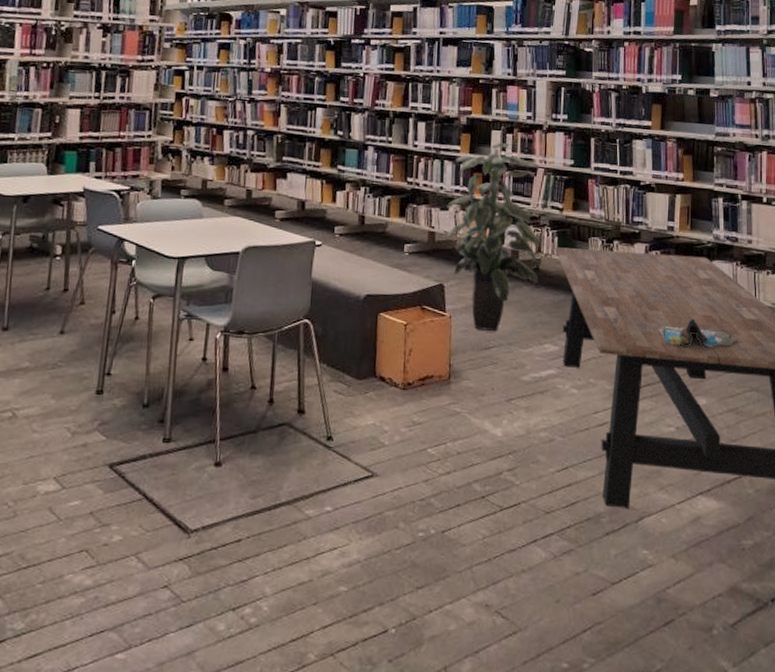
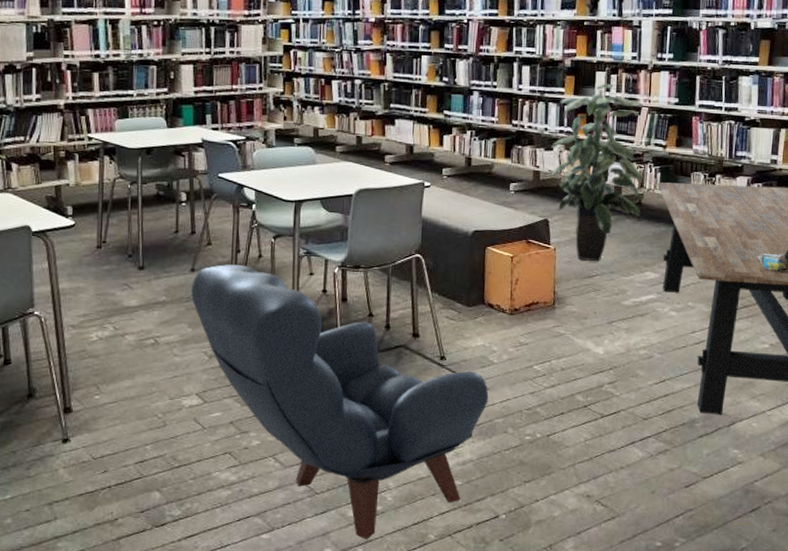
armchair: none [57,327,379,660] -> present [191,264,489,539]

